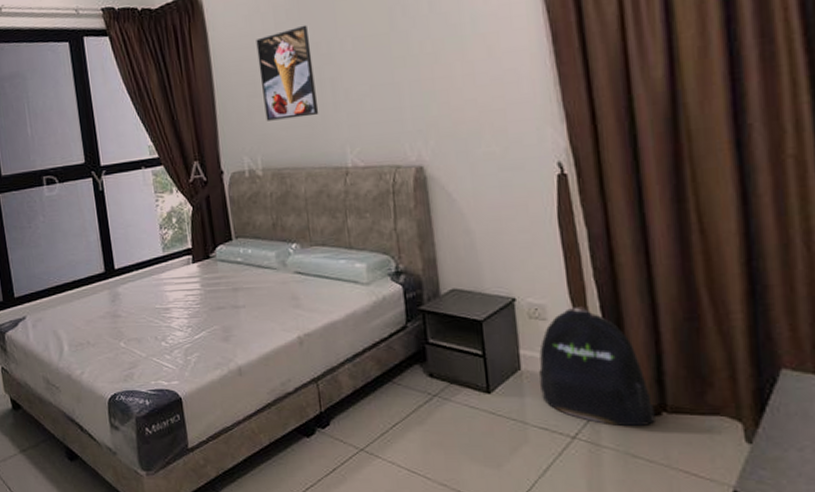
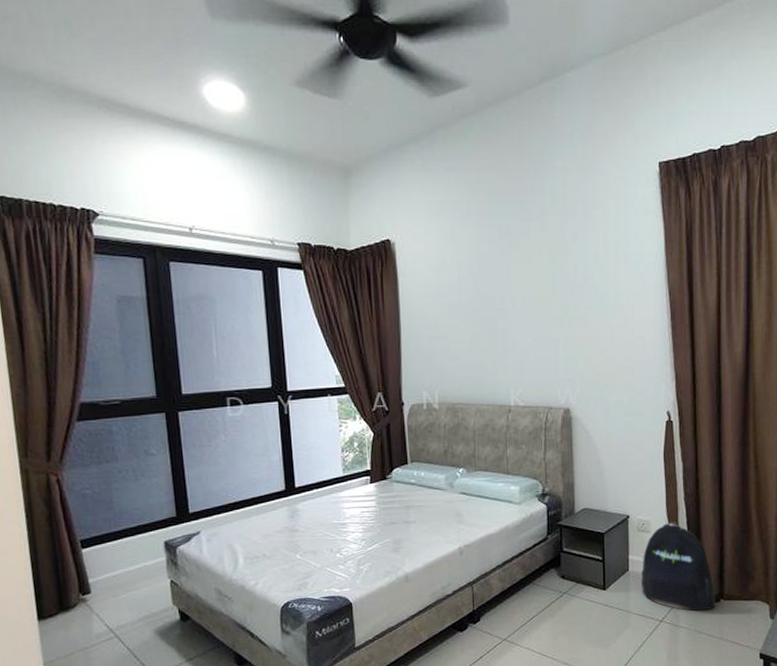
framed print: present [256,24,319,121] -> none [441,281,491,362]

